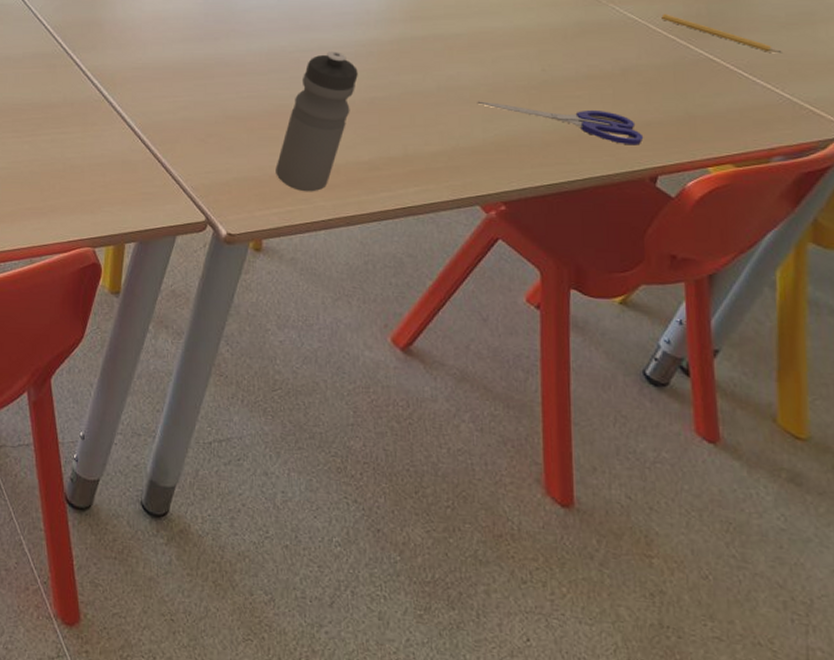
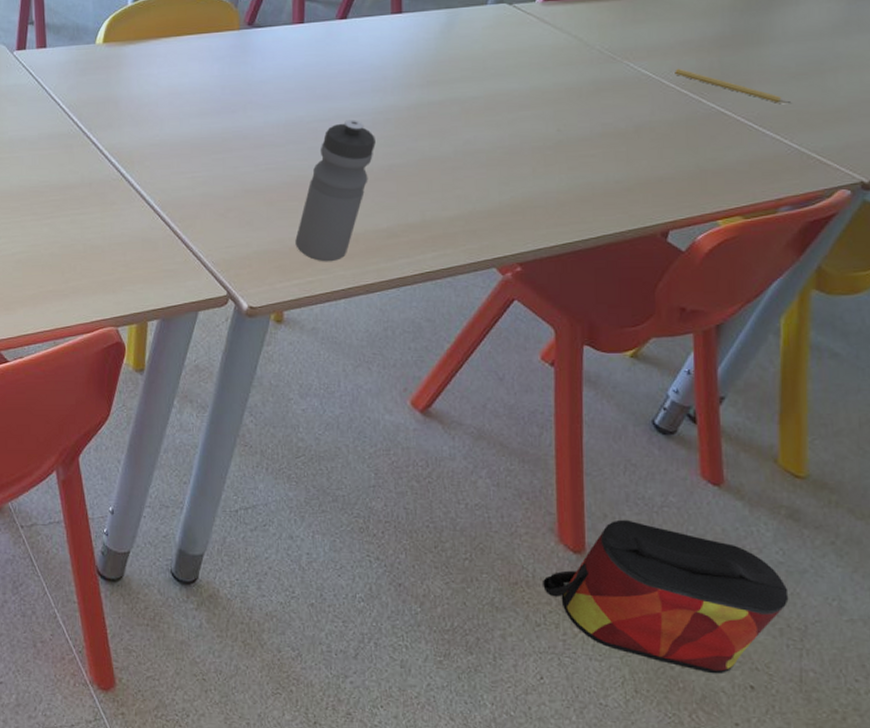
scissors: present [477,101,644,146] -> none [493,164,656,202]
bag: none [529,473,792,647] -> present [543,519,789,674]

